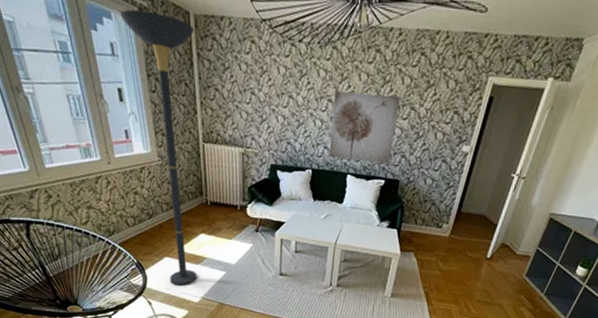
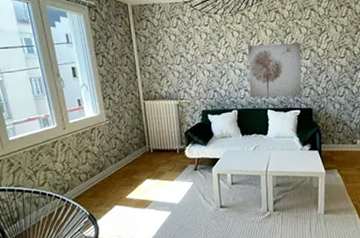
floor lamp: present [120,9,197,286] -> none [74,7,145,232]

